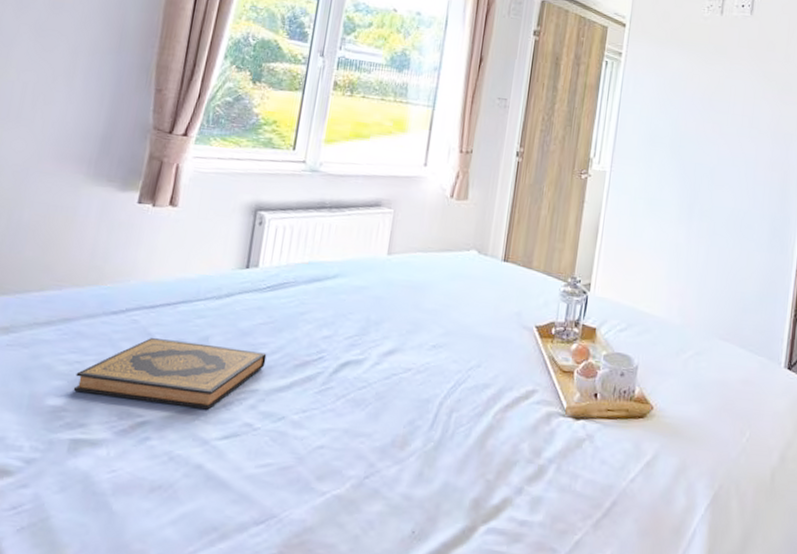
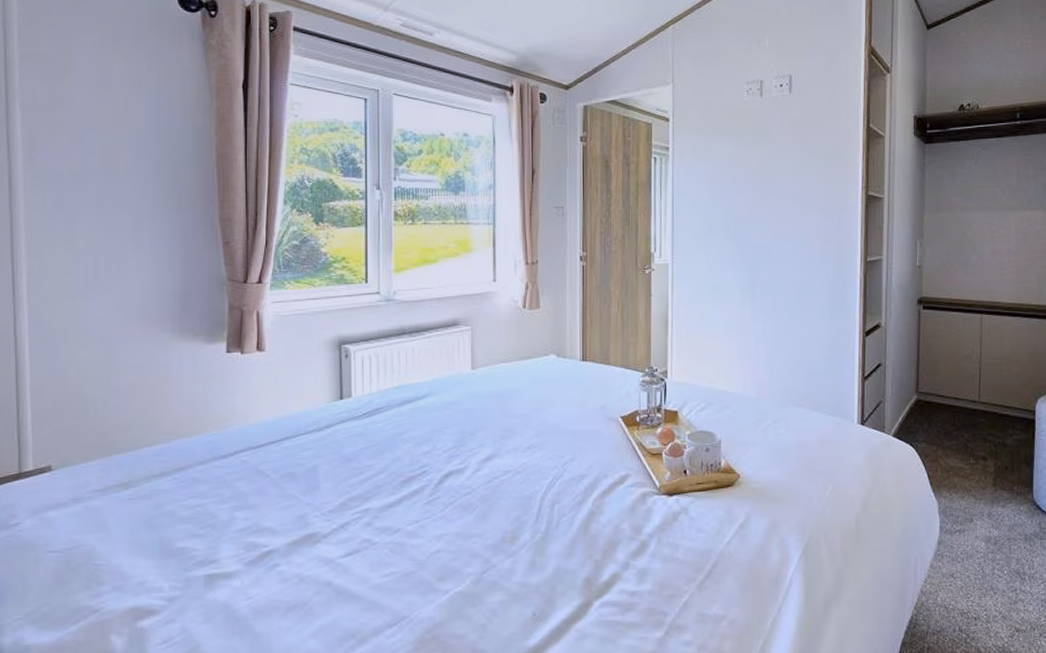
hardback book: present [73,338,267,410] -> none [199,473,373,533]

